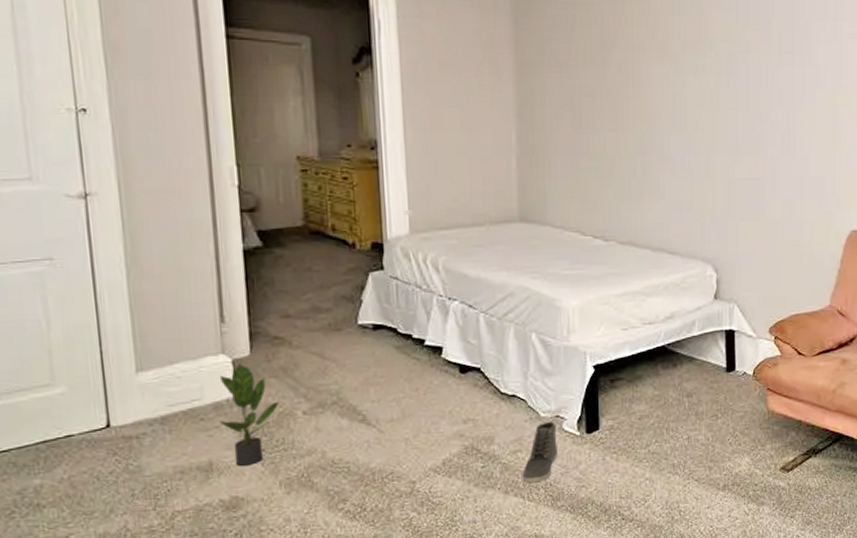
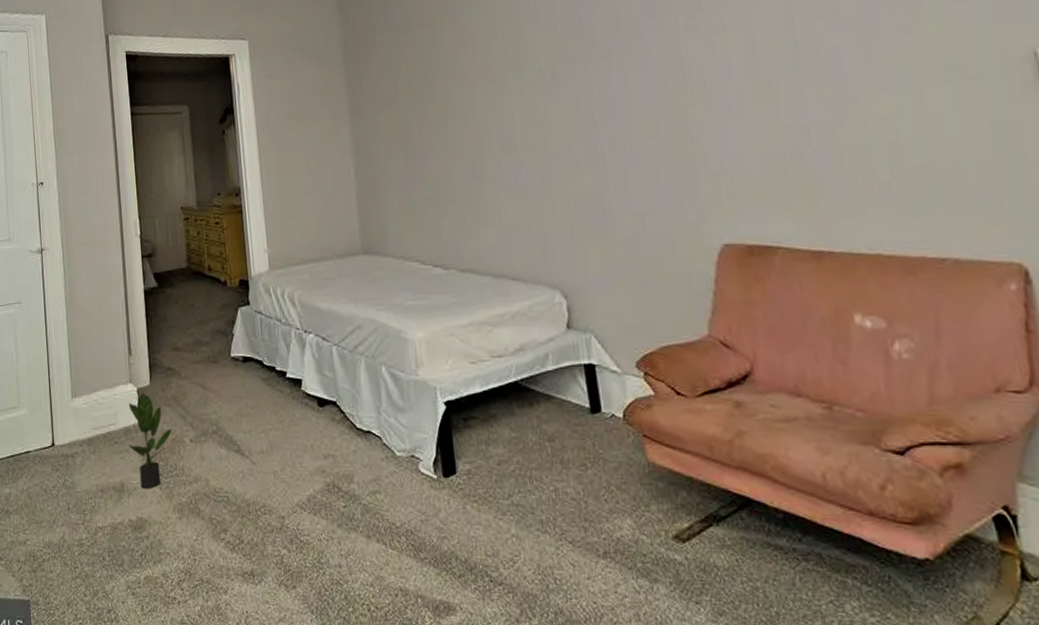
sneaker: present [522,421,558,482] -> none [382,461,416,528]

